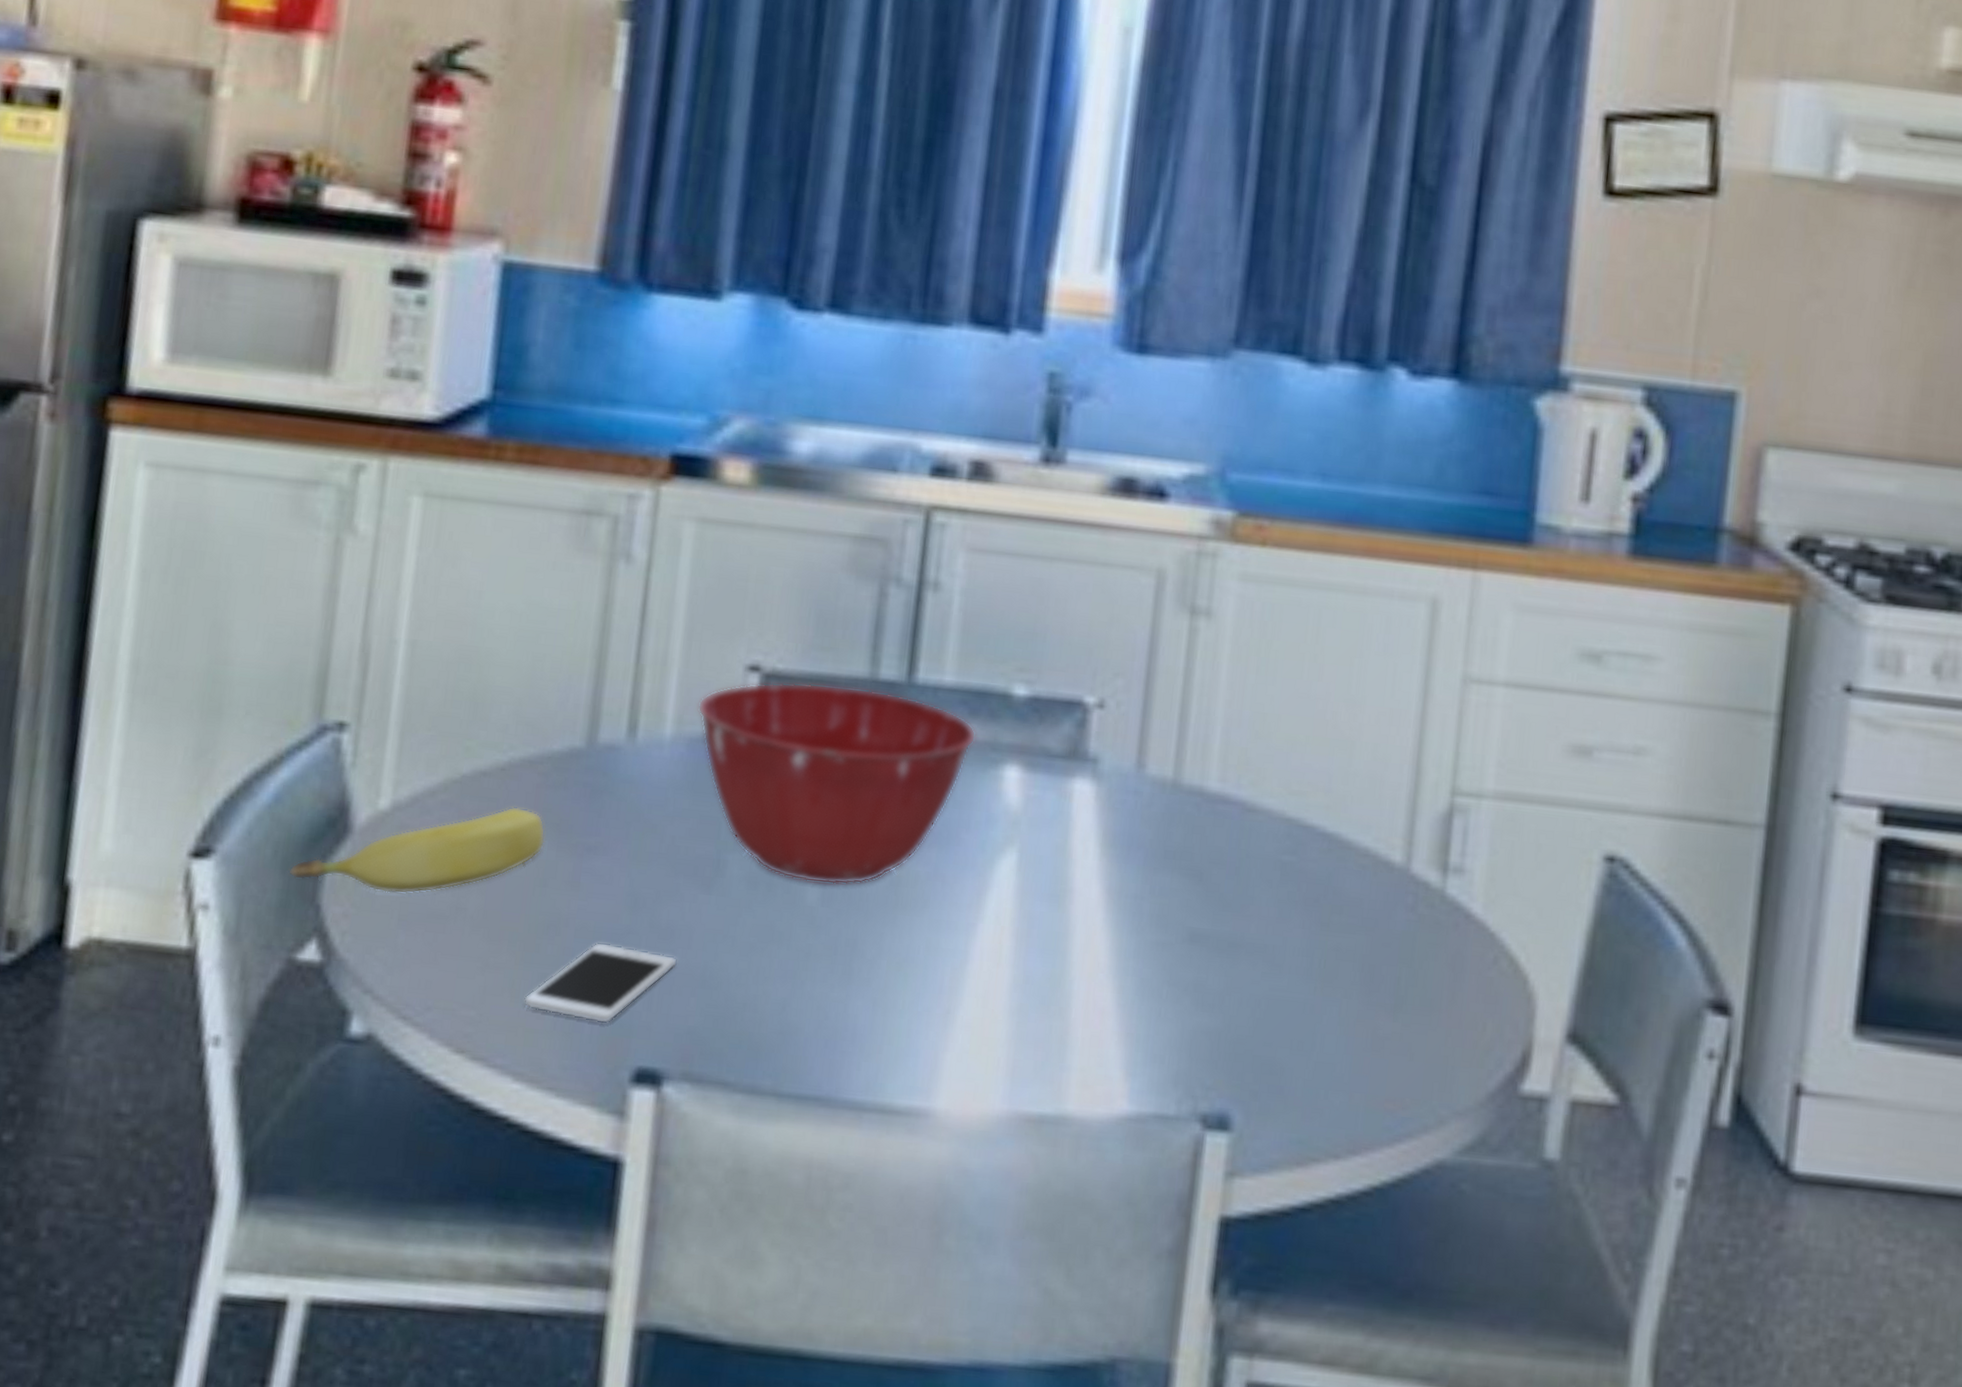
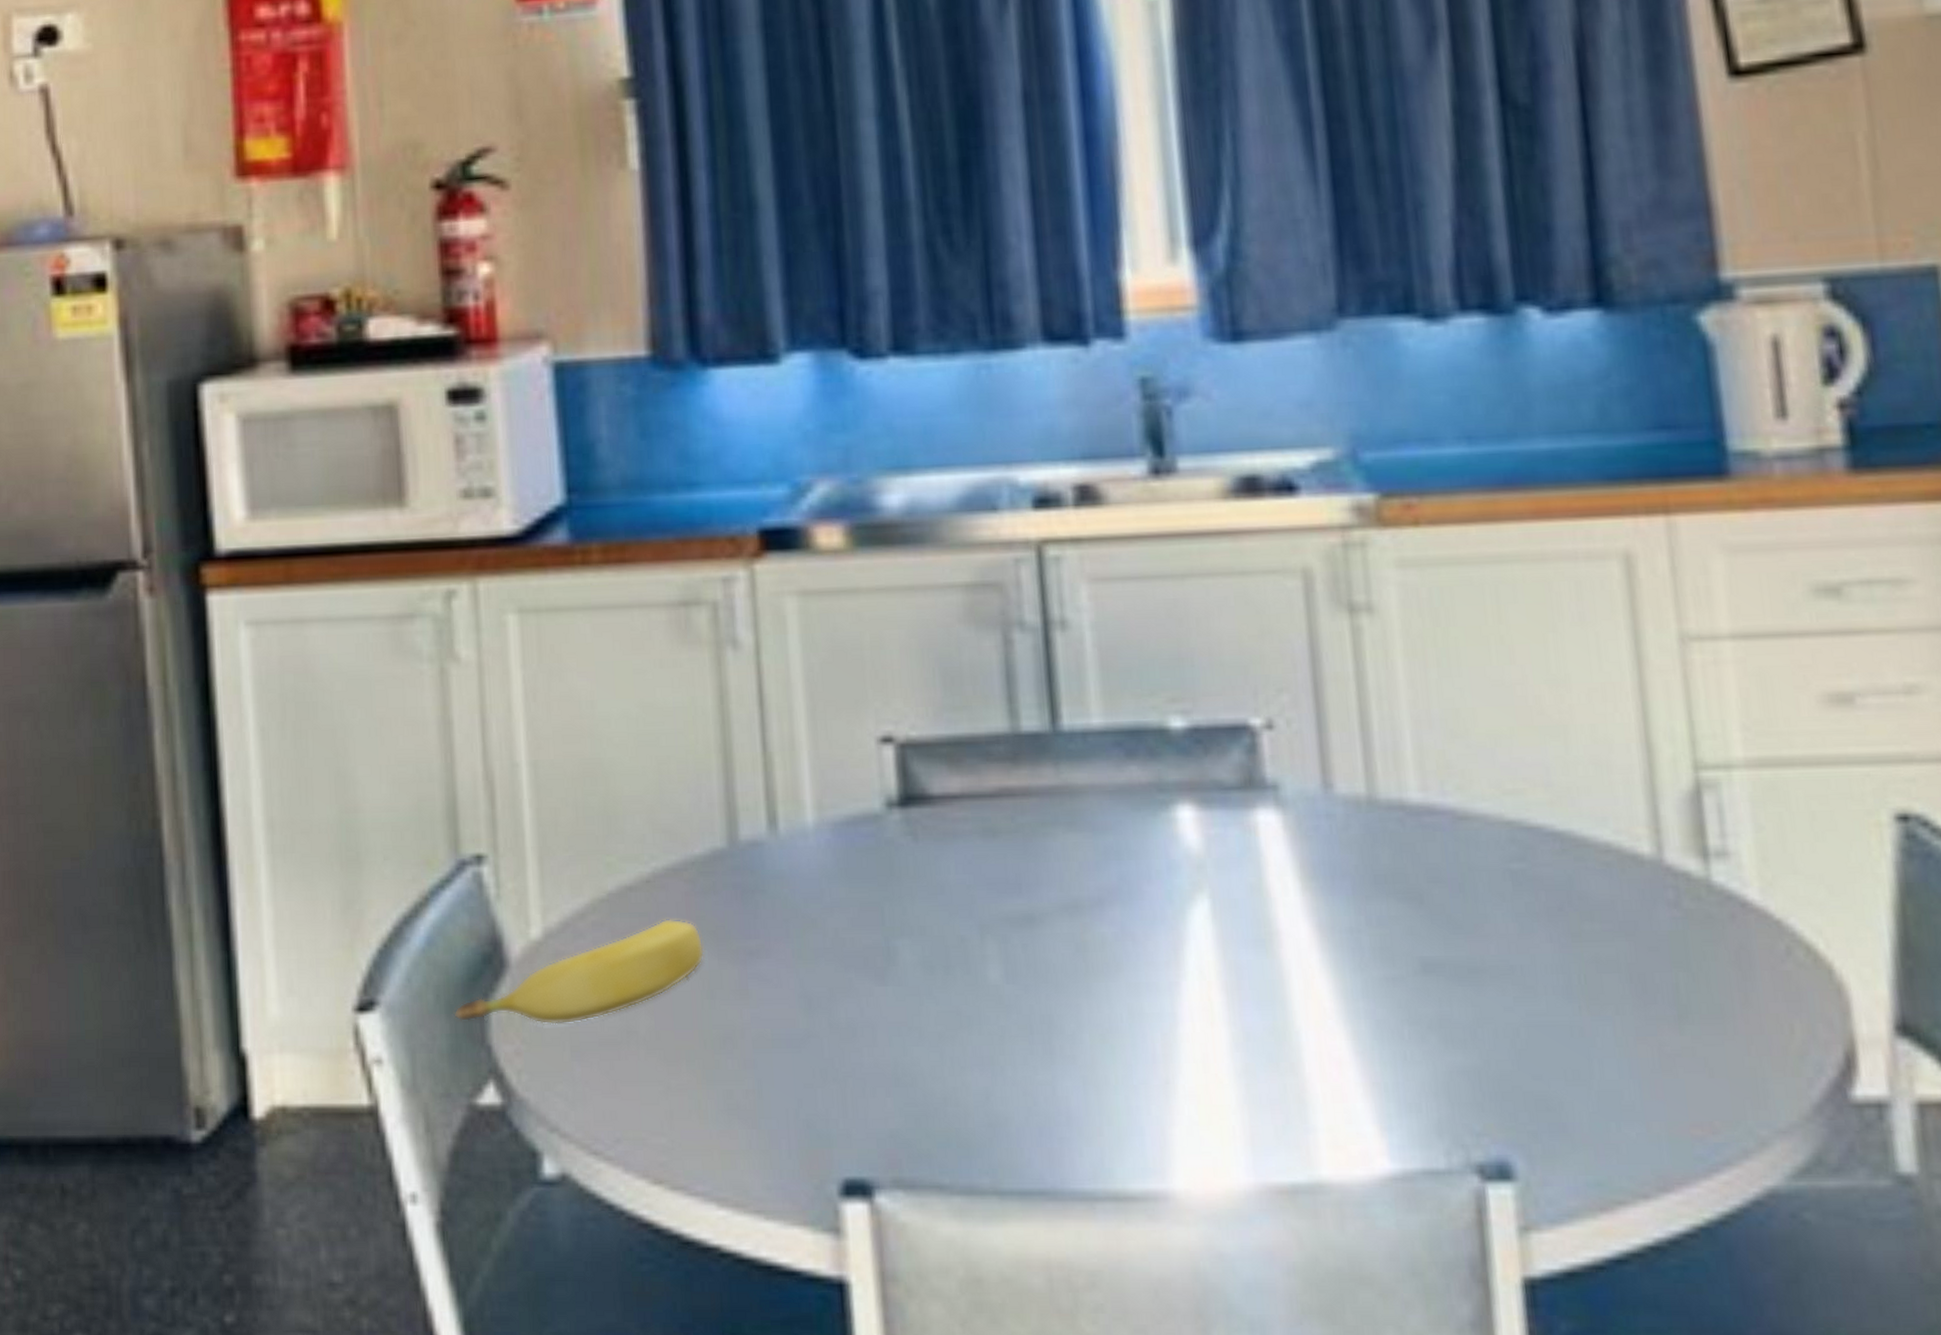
cell phone: present [523,942,678,1024] -> none [713,1050,866,1137]
mixing bowl: present [697,682,976,886] -> none [835,744,1139,961]

